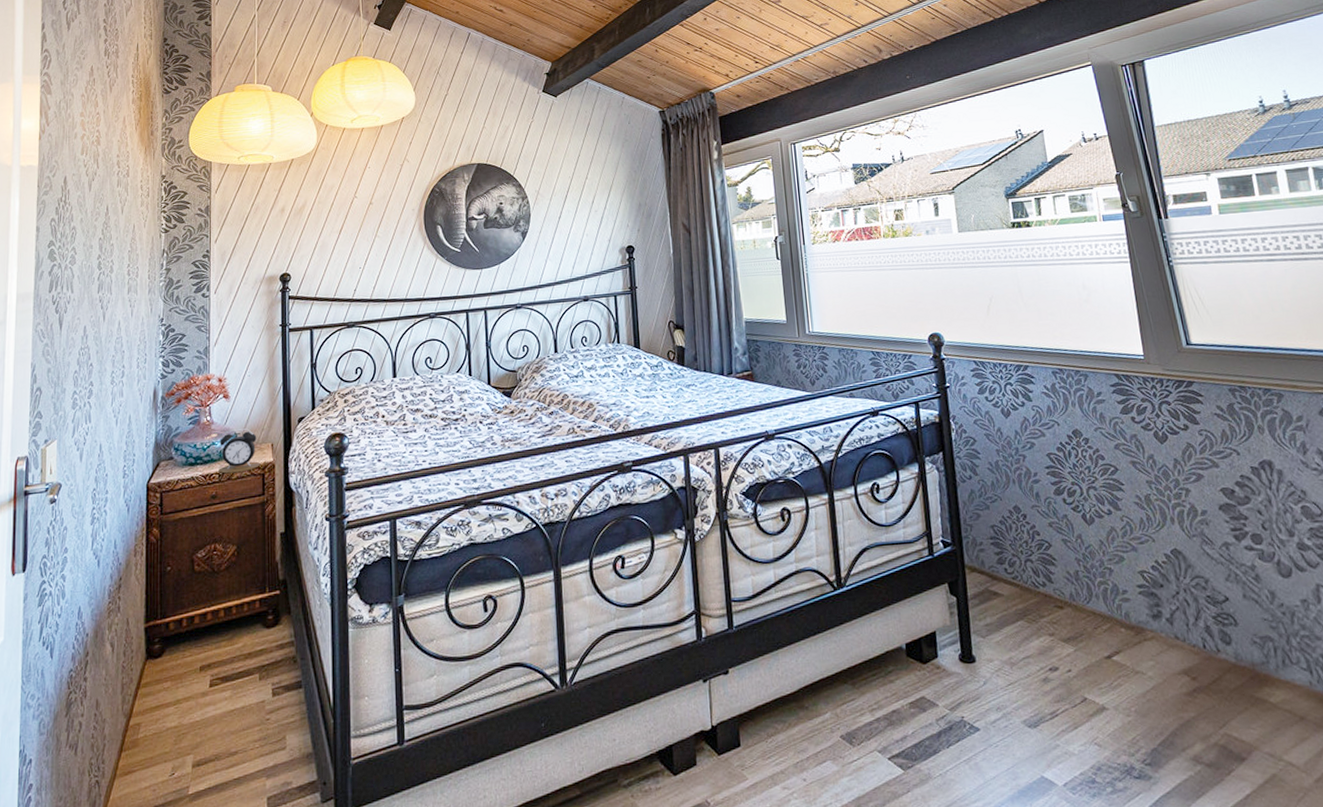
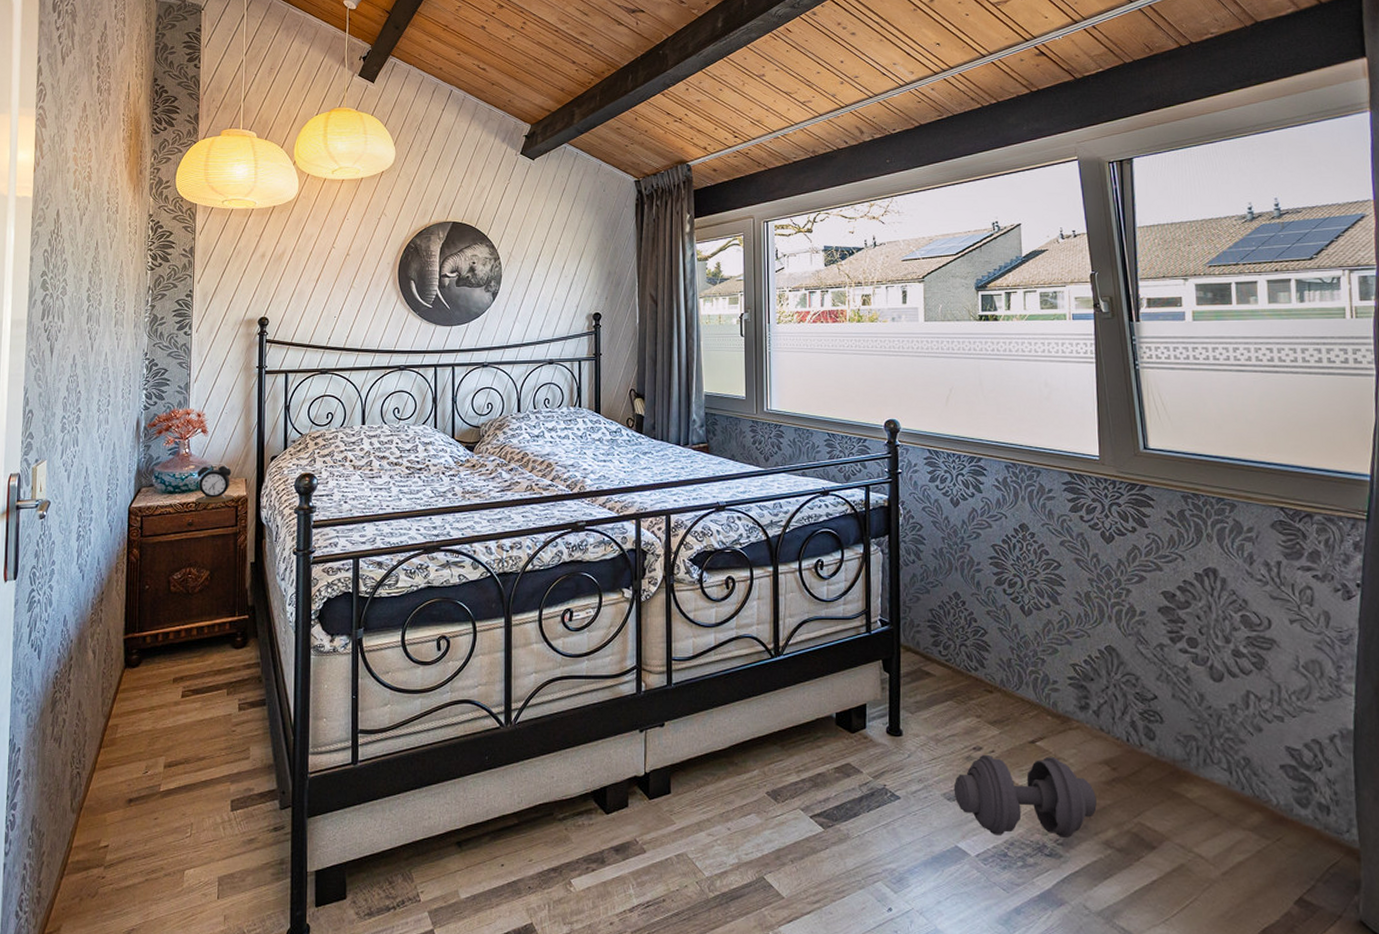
dumbbell: none [1033,671,1181,761] -> present [953,754,1097,837]

